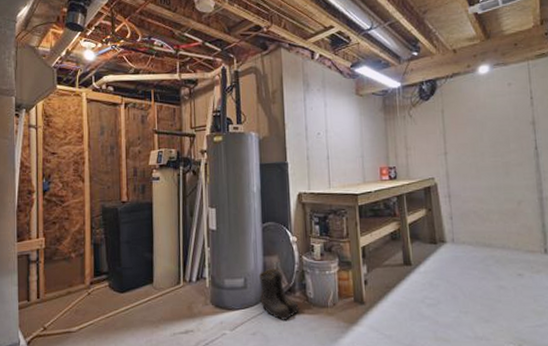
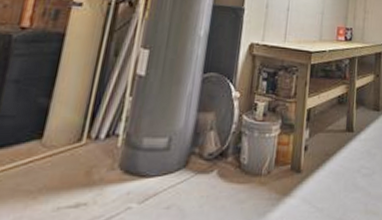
boots: present [258,269,300,321] -> none [183,128,230,192]

